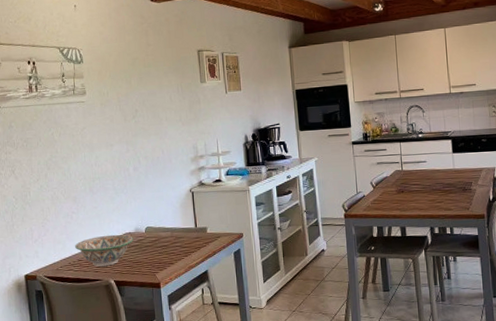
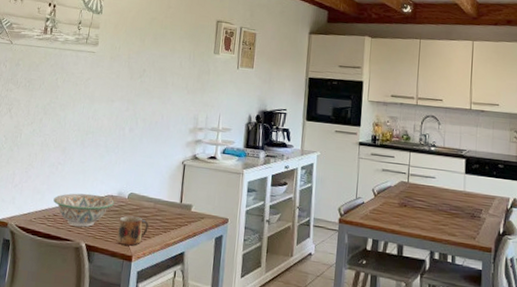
mug: none [141,247,170,275] -> present [117,215,149,246]

